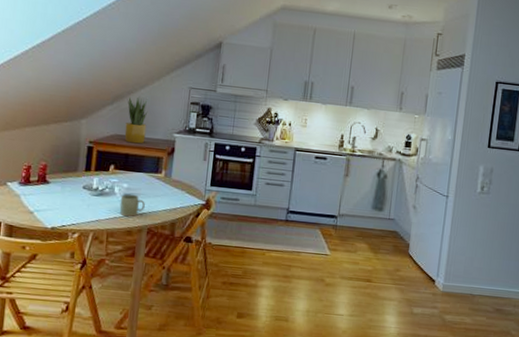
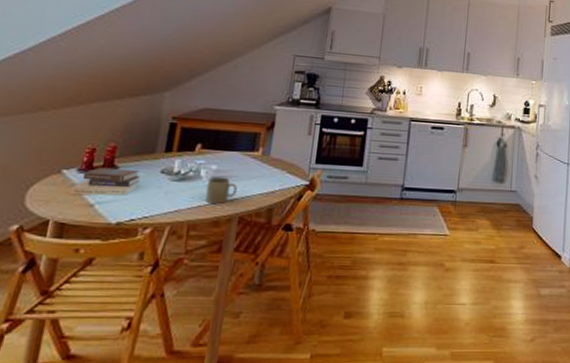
books: none [14,182,67,206] -> present [70,167,140,196]
planter: present [124,97,148,144] -> none [216,66,246,119]

